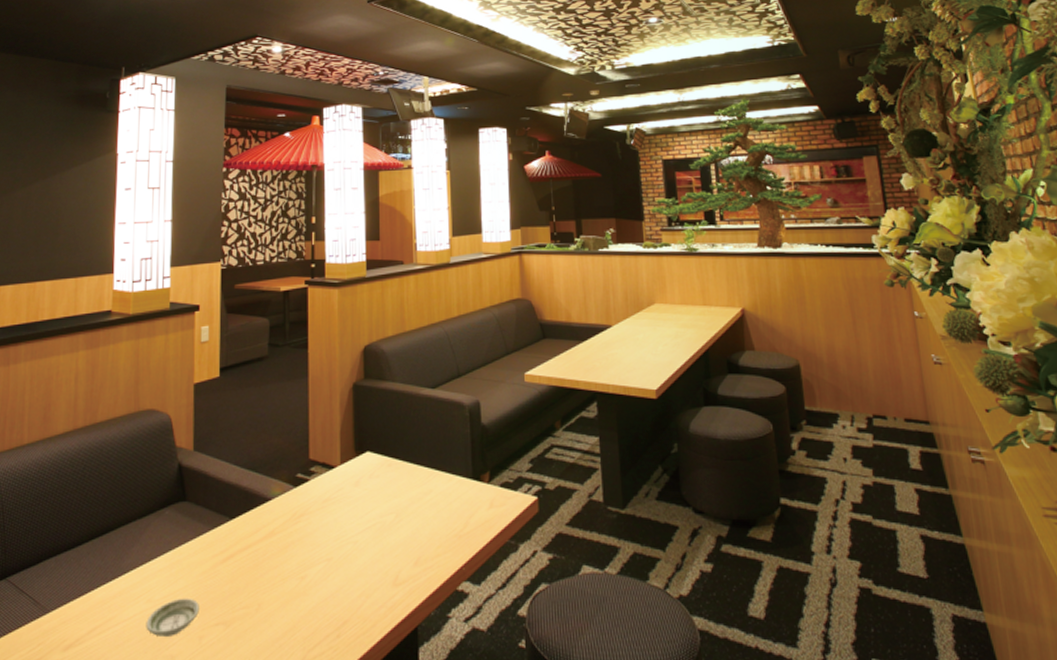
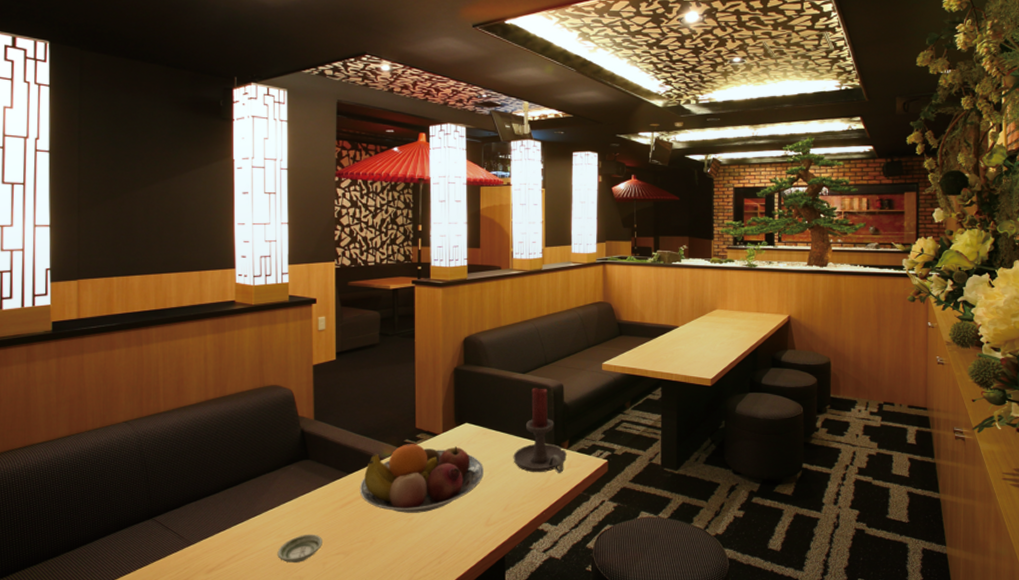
fruit bowl: none [243,479,389,569] -> present [359,444,484,513]
candle holder: none [424,406,488,516] -> present [513,388,567,474]

